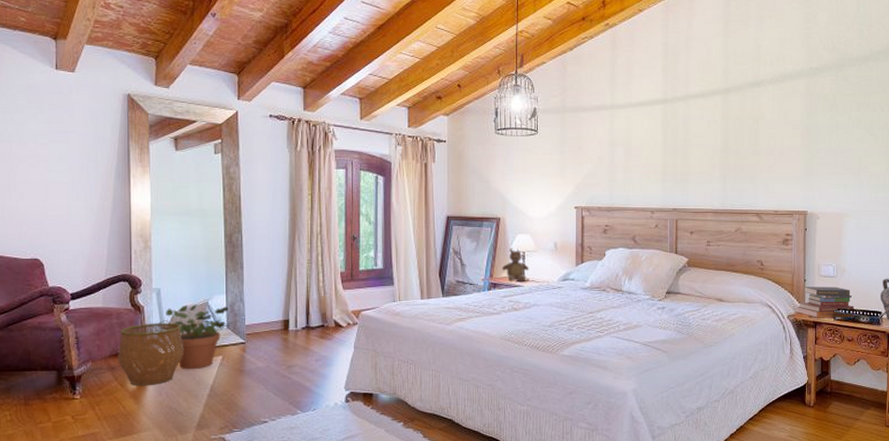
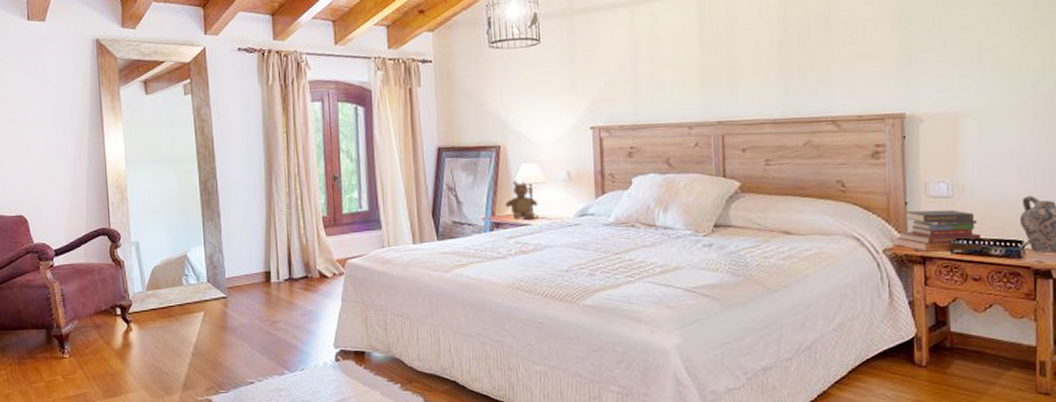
basket: present [117,320,183,386] -> none [102,275,165,345]
potted plant: present [161,304,236,369] -> none [141,257,216,326]

